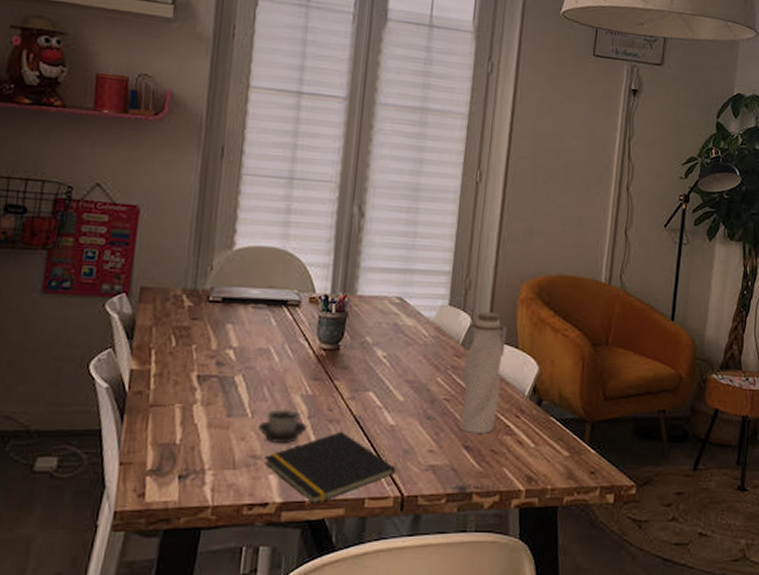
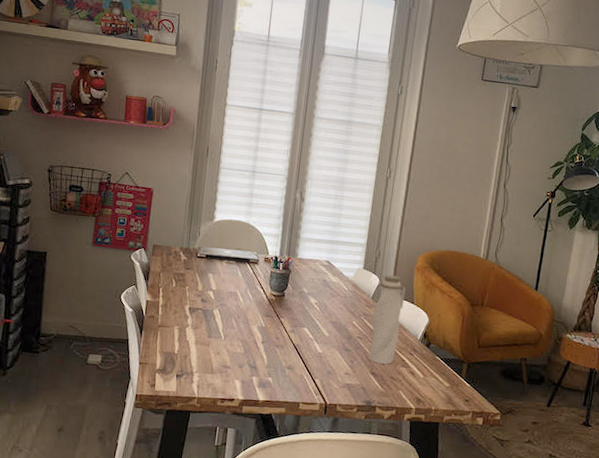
cup: present [258,409,307,443] -> none [228,335,261,359]
notepad: present [264,431,396,505] -> none [232,354,322,404]

